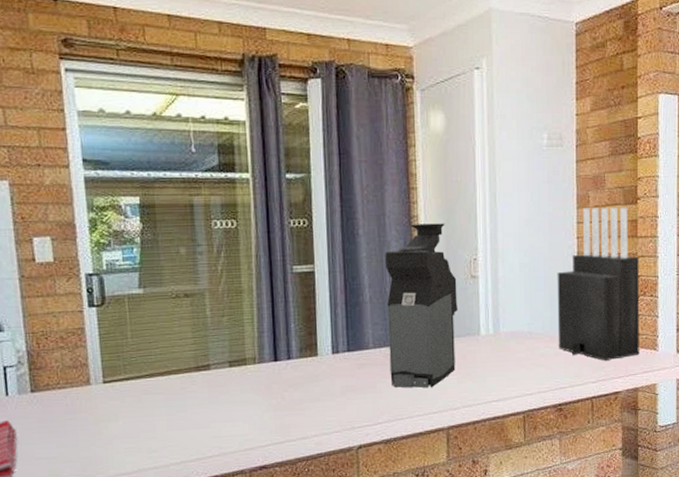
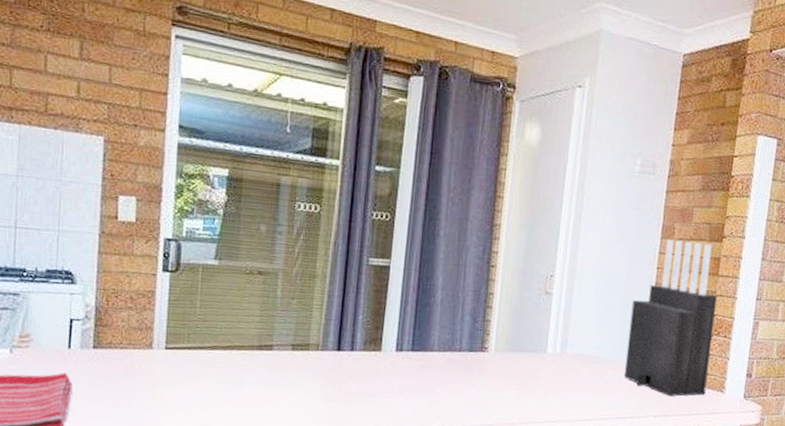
coffee maker: present [385,223,458,388] -> none [450,232,531,399]

